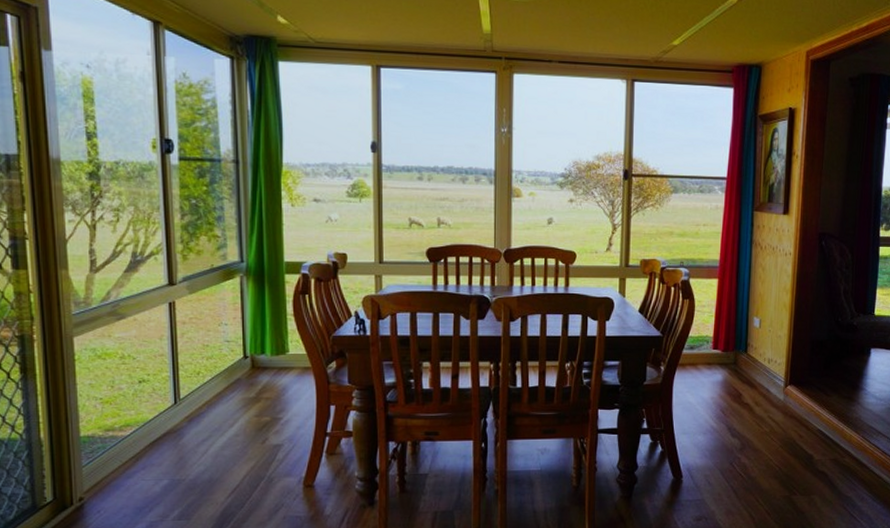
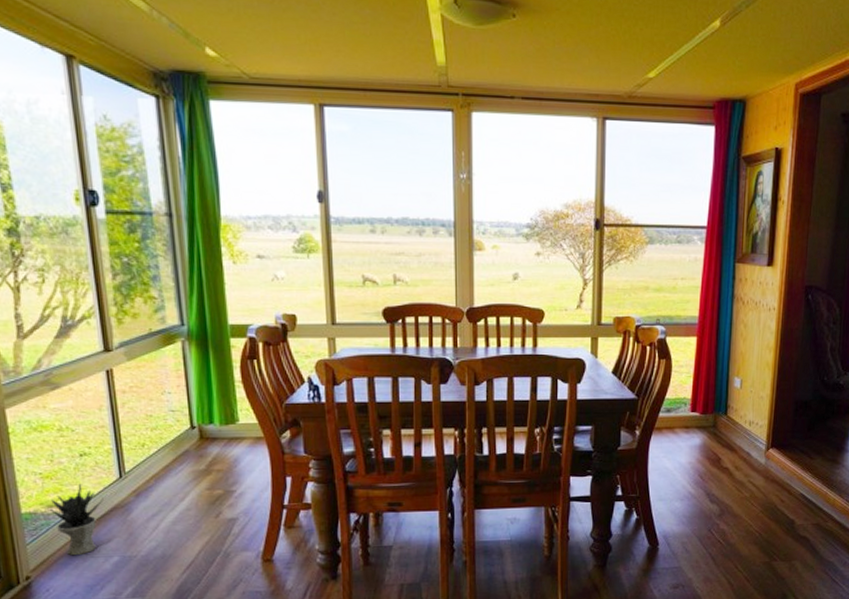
potted plant: none [108,409,159,479] -> present [50,484,105,556]

